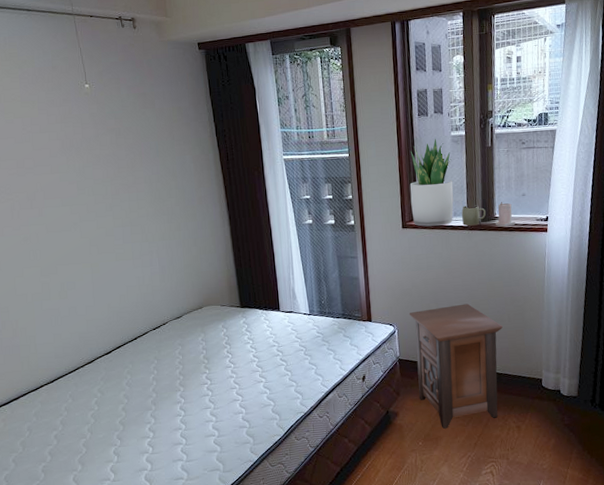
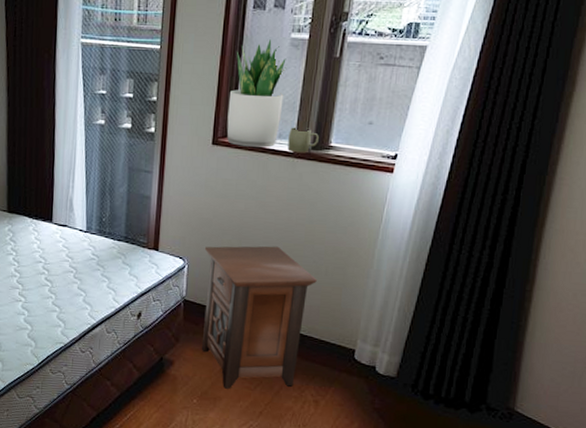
candle: present [496,202,516,227] -> none [329,128,354,160]

